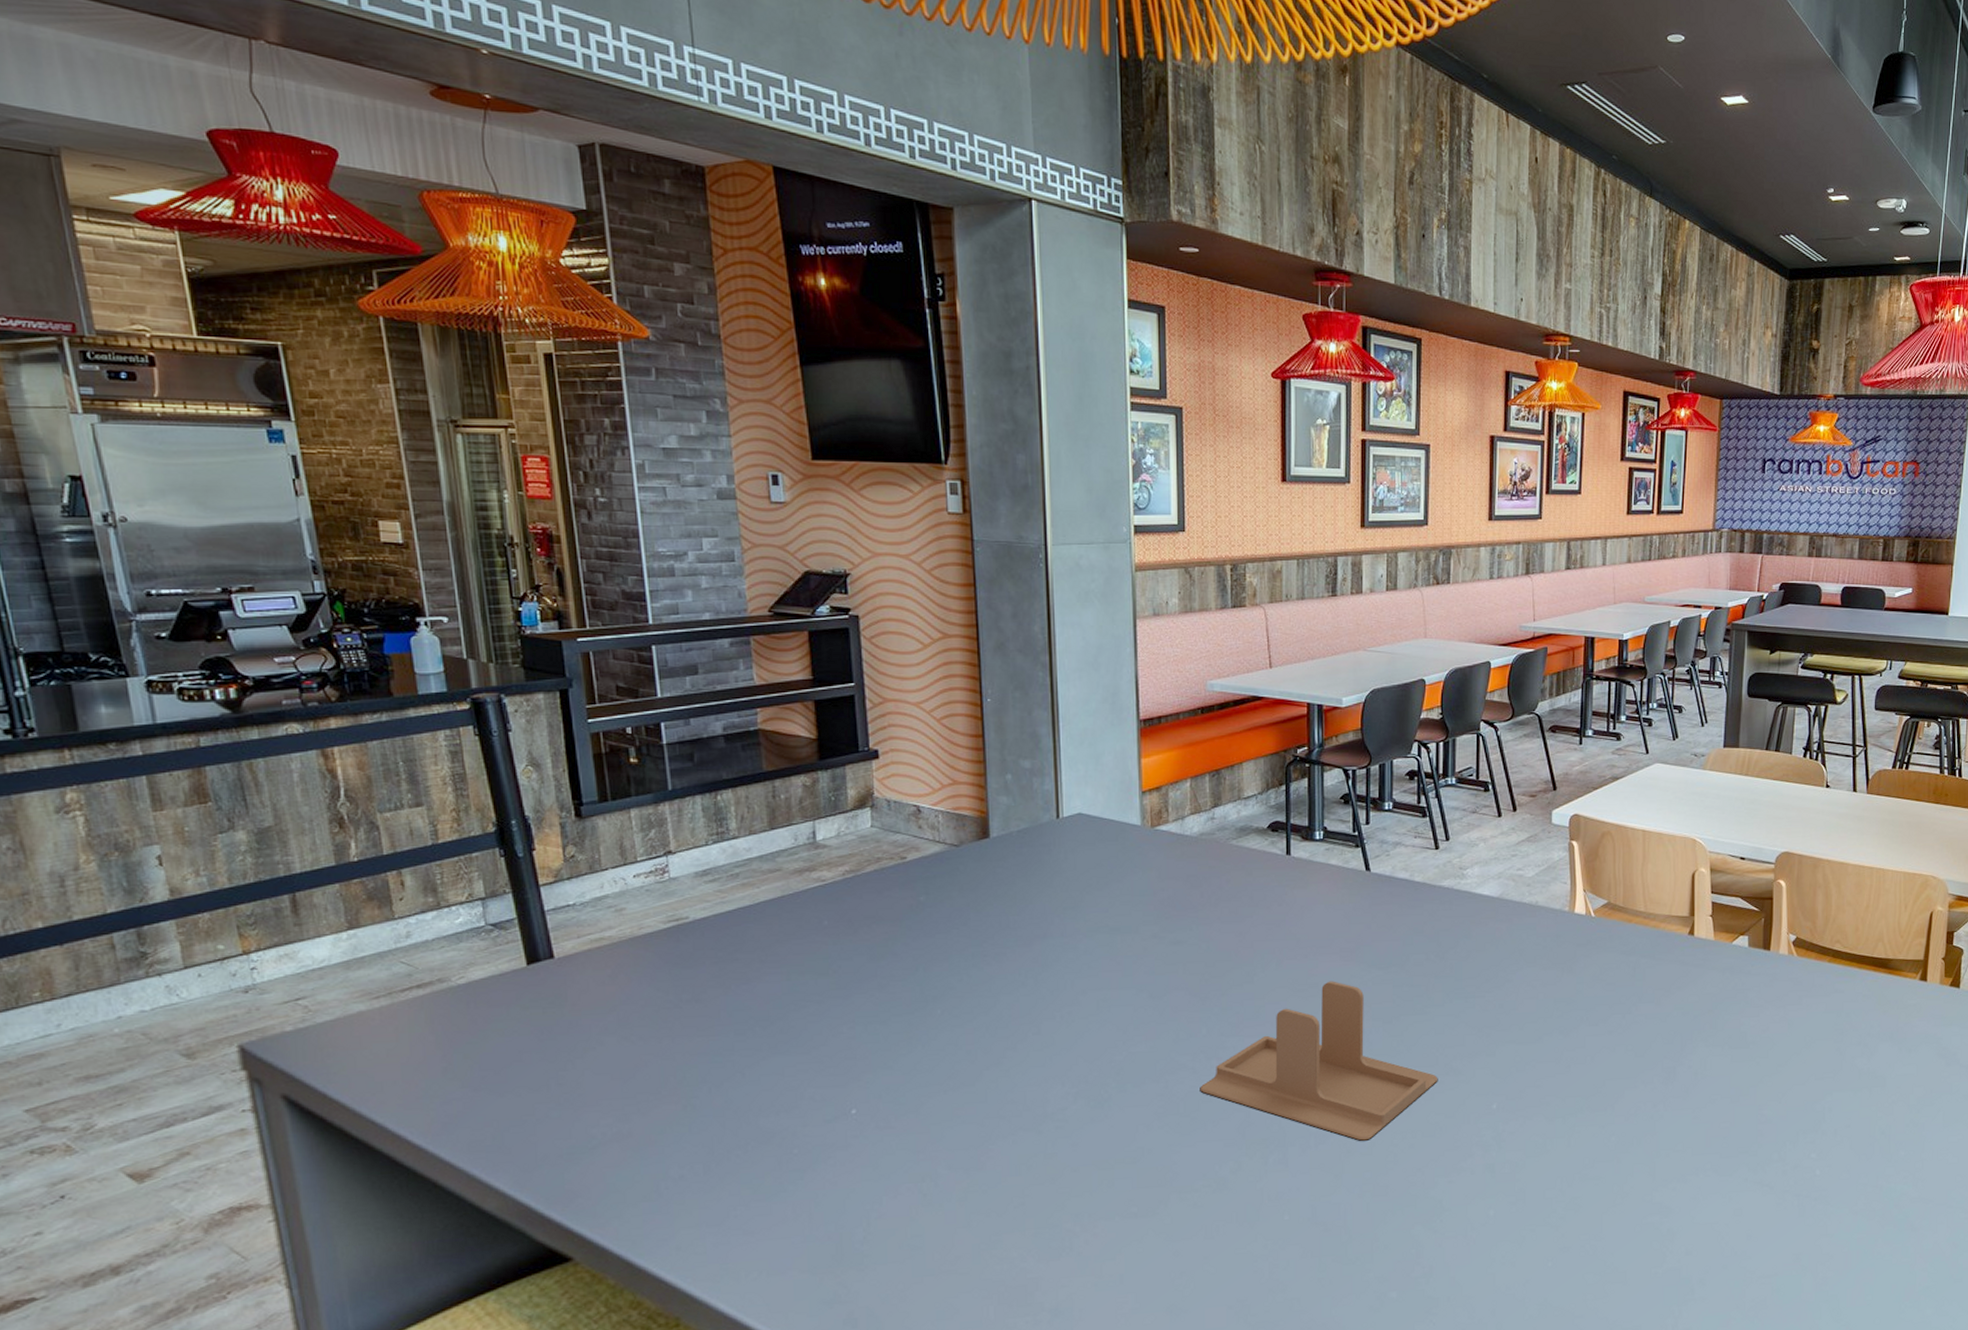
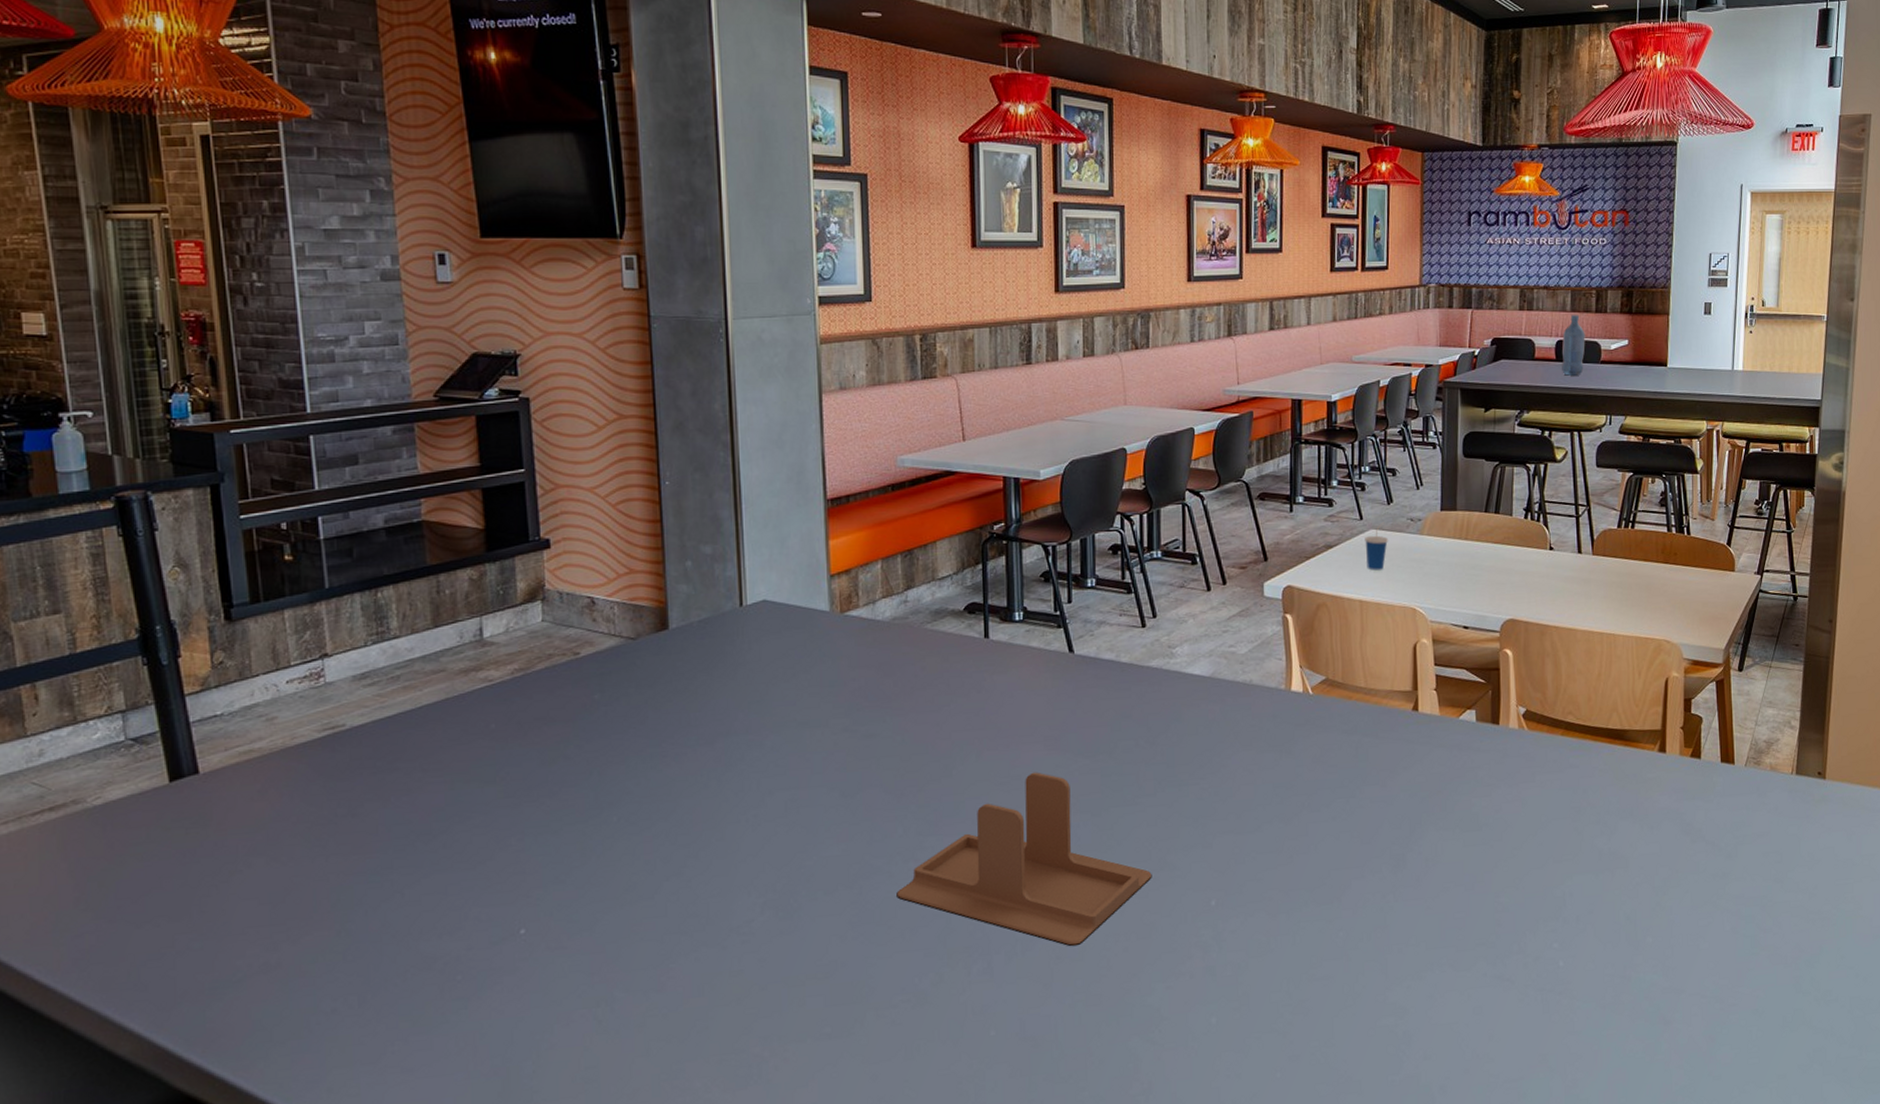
cup: none [1650,756,1673,803] -> present [1365,521,1389,572]
water bottle: none [1846,563,1871,621] -> present [1561,315,1585,376]

